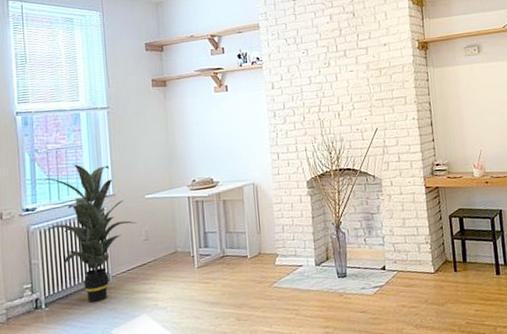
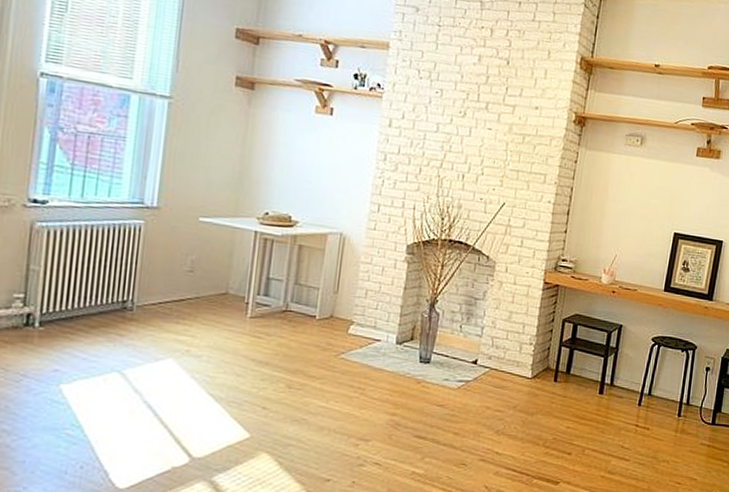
indoor plant: present [43,164,137,303] -> none [53,157,182,333]

